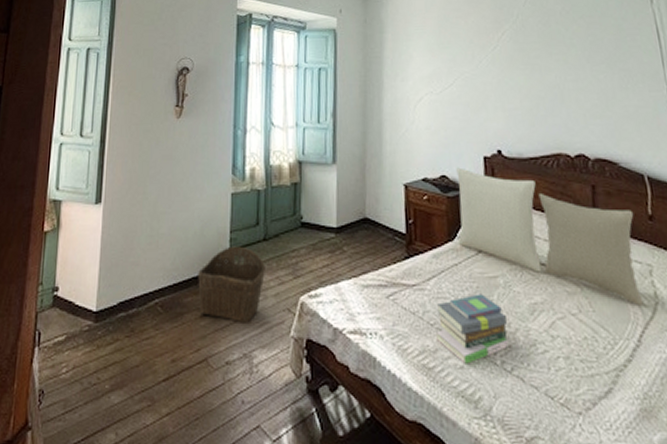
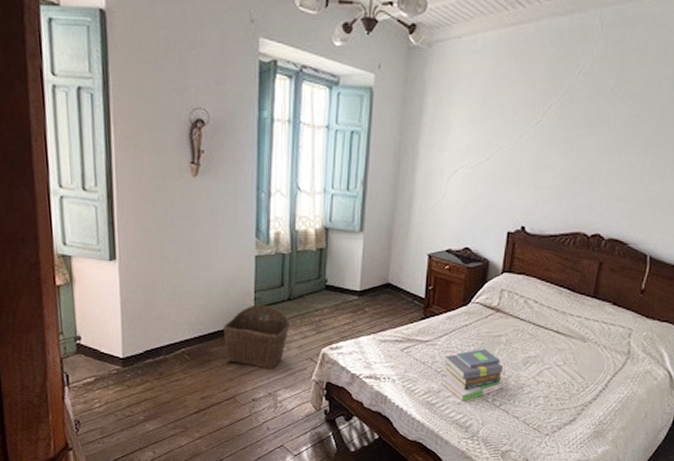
pillow: present [456,167,542,273] -> none [471,241,551,333]
pillow: present [538,192,644,305] -> none [542,266,629,360]

